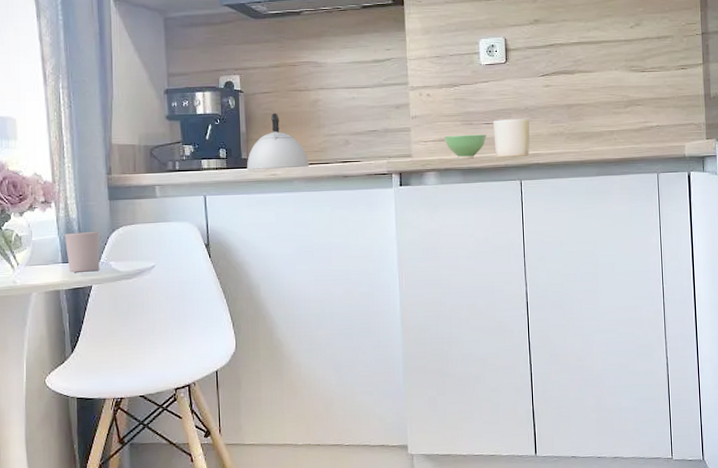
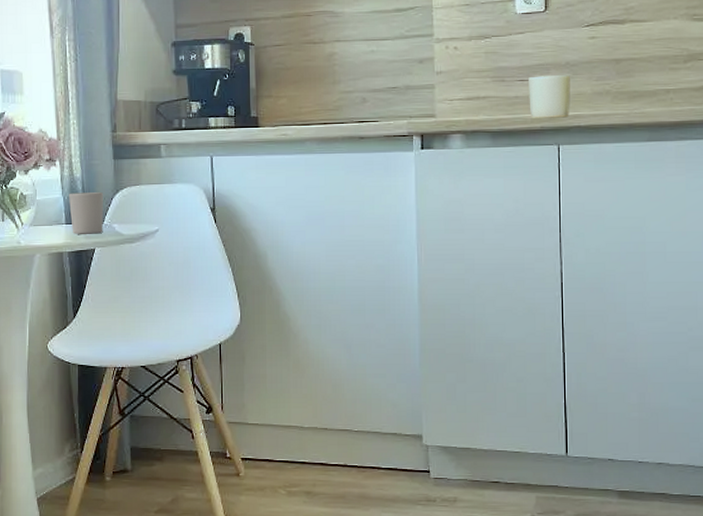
kettle: present [246,112,309,170] -> none [255,67,323,129]
bowl: present [443,134,487,159] -> none [471,92,521,120]

